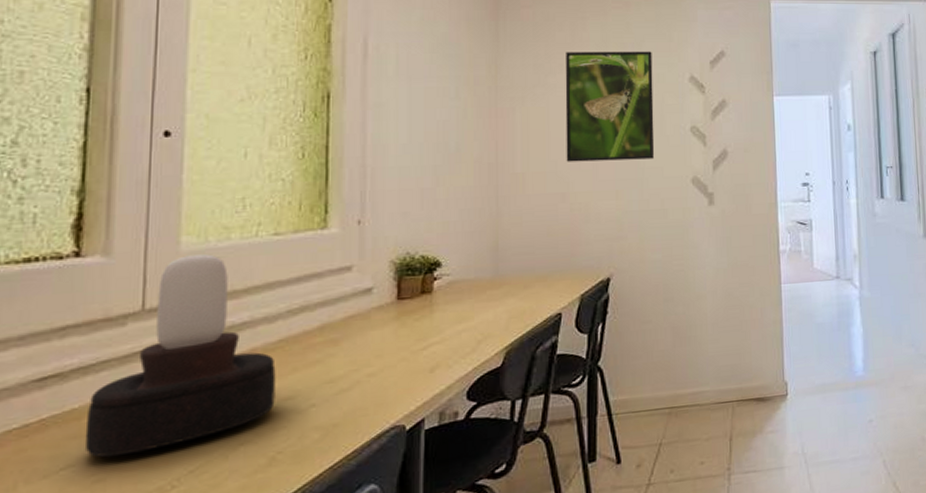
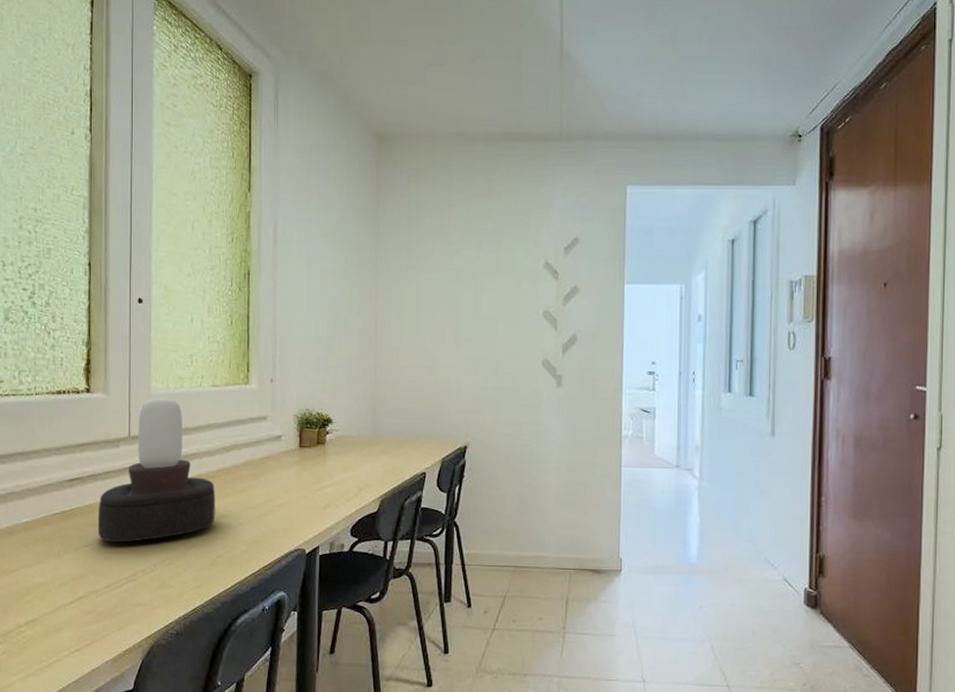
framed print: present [565,51,655,162] -> none [433,237,511,340]

